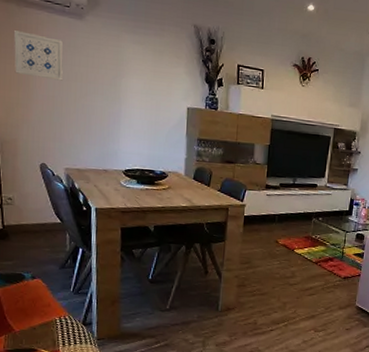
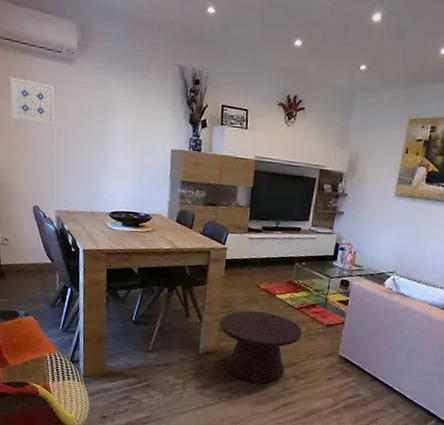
side table: none [238,266,321,337] -> present [219,310,303,384]

